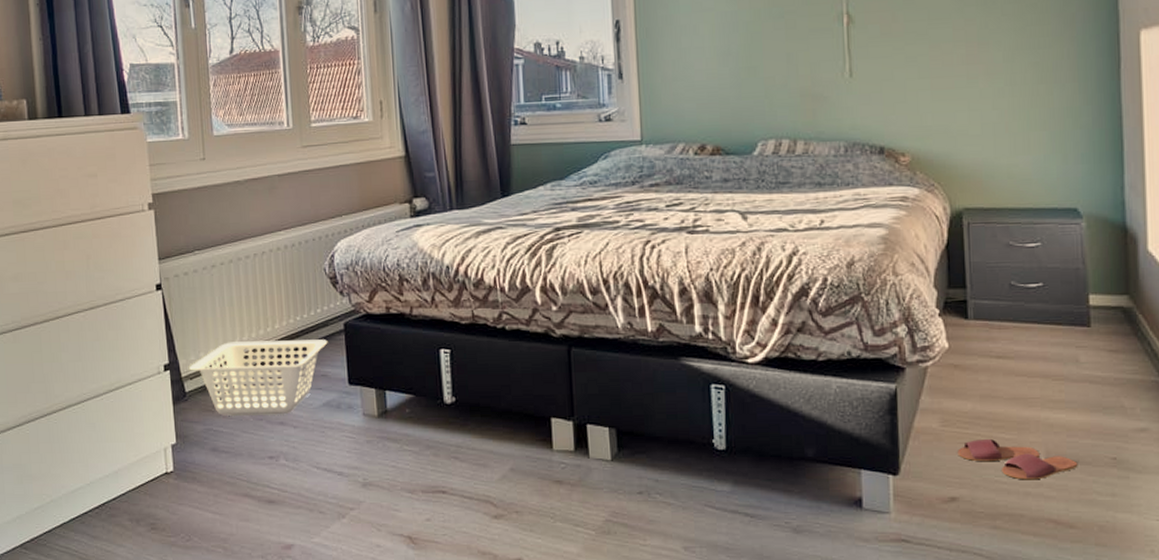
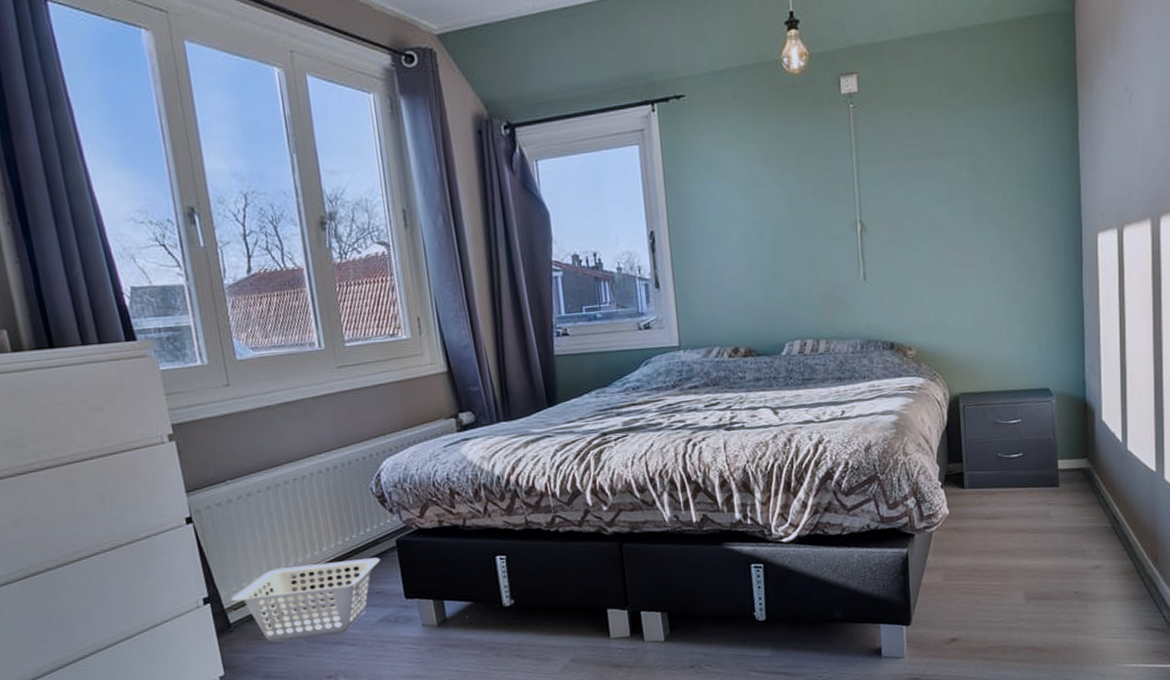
slippers: present [957,438,1078,480] -> none [957,586,1049,618]

